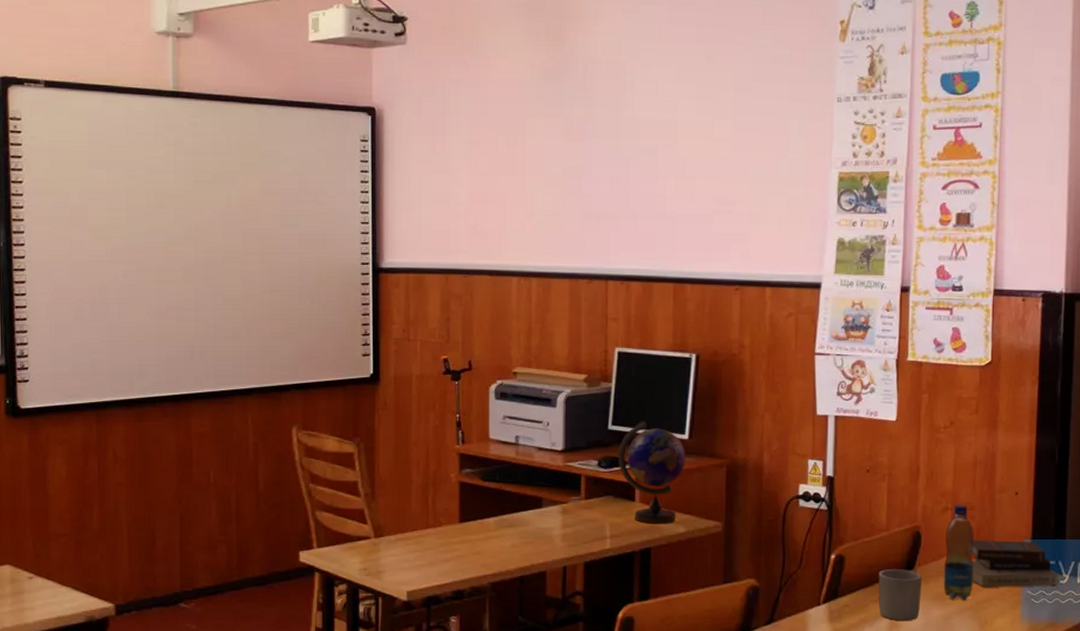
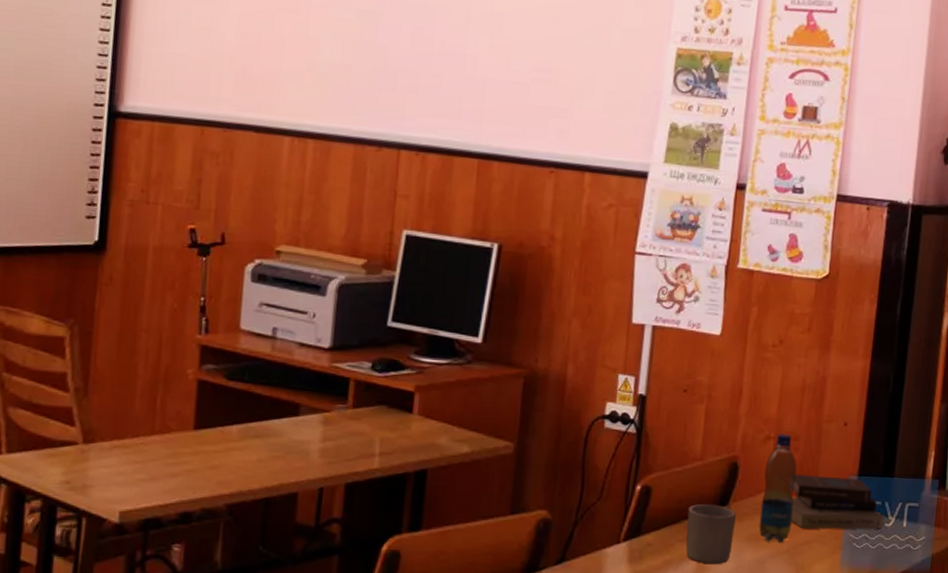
globe: present [619,421,686,524] -> none [396,319,478,442]

